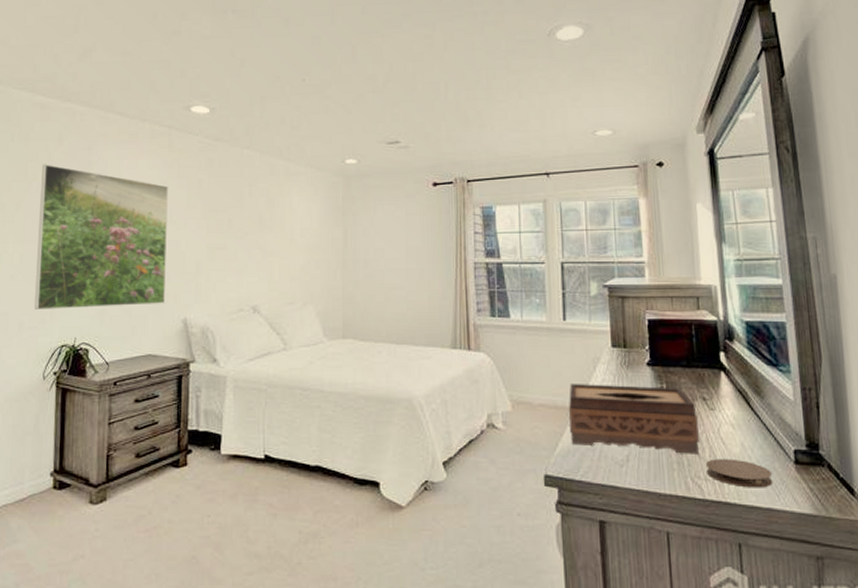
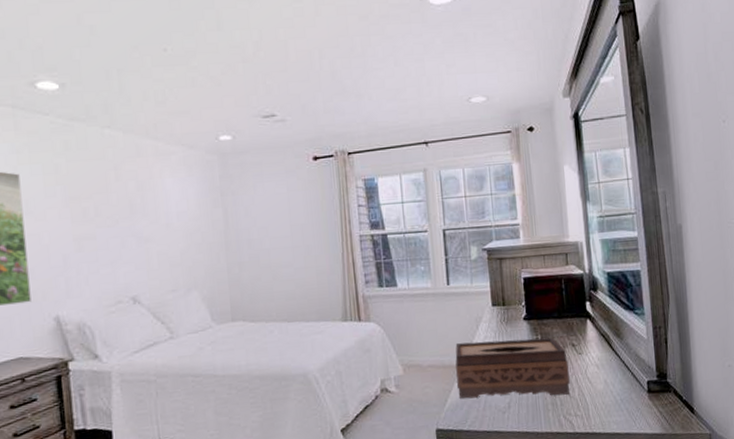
coaster: present [706,458,773,488] -> none [576,394,631,418]

